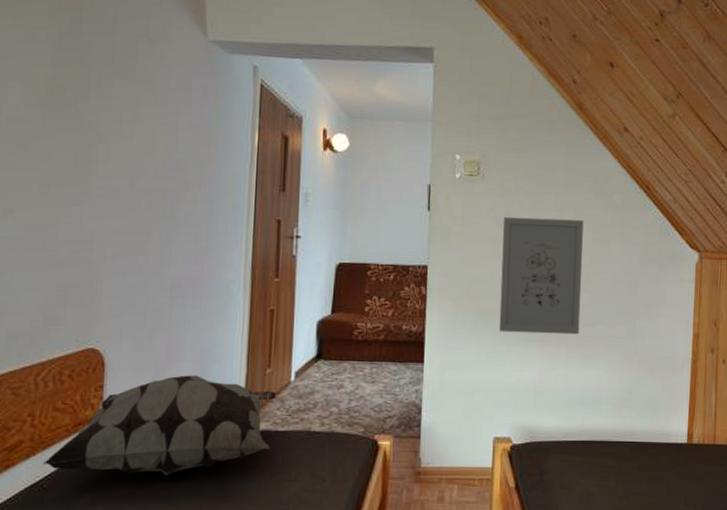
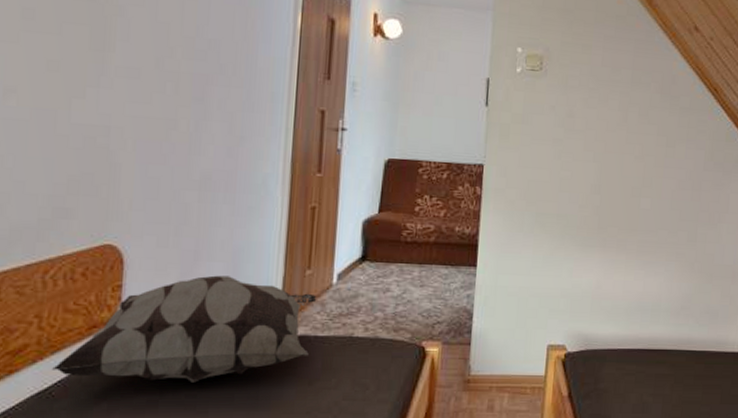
wall art: present [498,216,584,335] -> none [556,115,649,241]

